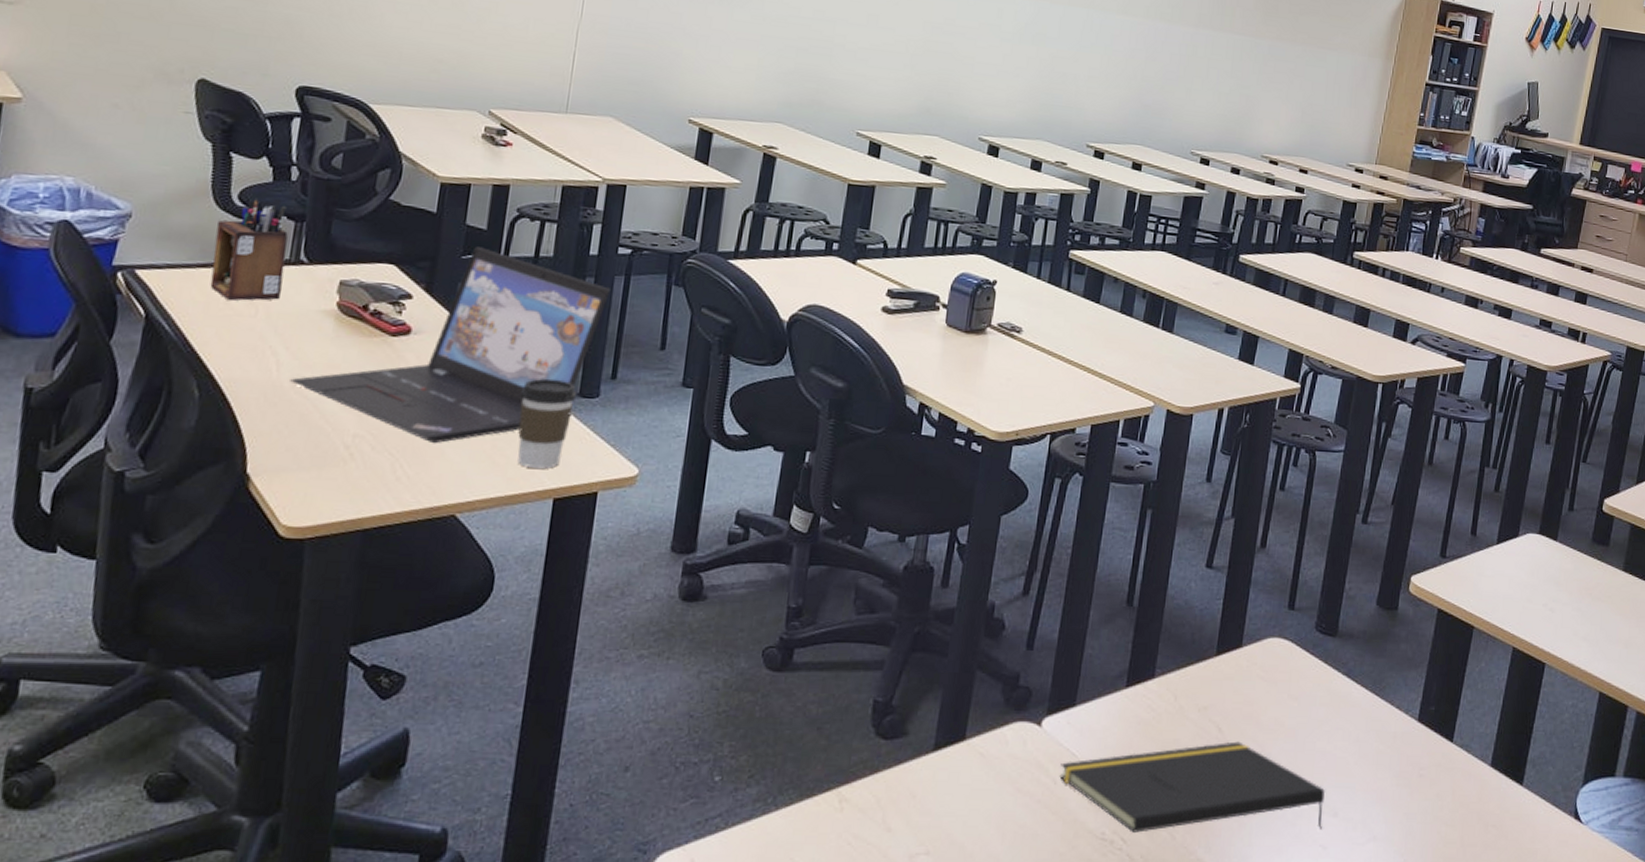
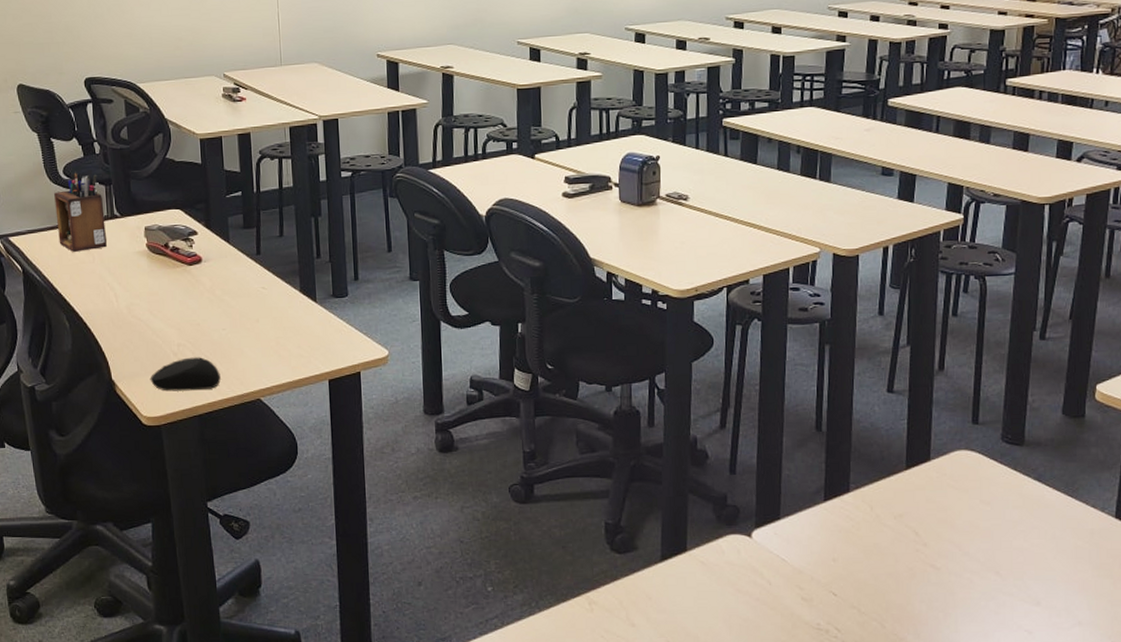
laptop: present [290,247,611,444] -> none [127,186,342,346]
computer mouse: none [302,453,406,498] -> present [150,357,221,392]
coffee cup: present [517,378,576,469] -> none [289,285,330,357]
notepad: present [1059,741,1326,833] -> none [773,543,1027,623]

